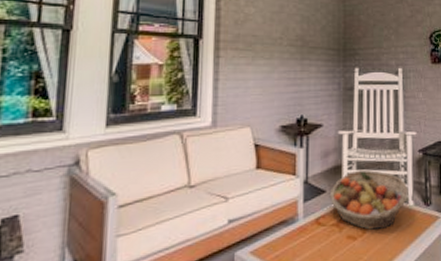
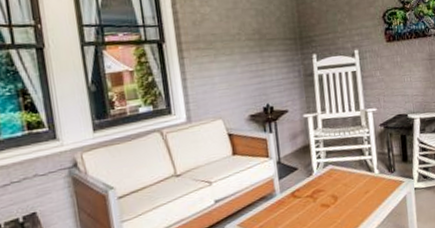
fruit basket: present [329,169,409,230] -> none [301,146,374,198]

